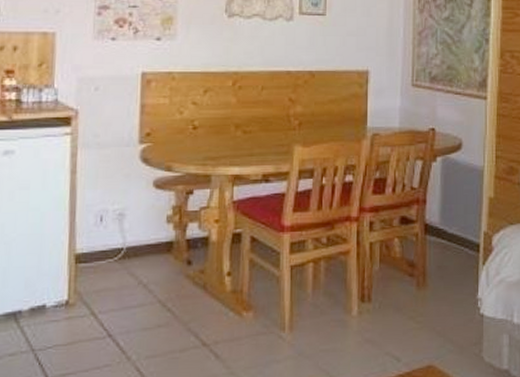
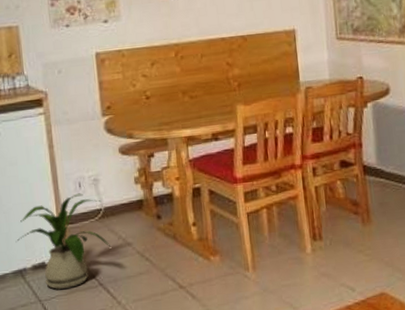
house plant: none [13,228,128,338] -> present [15,193,110,290]

